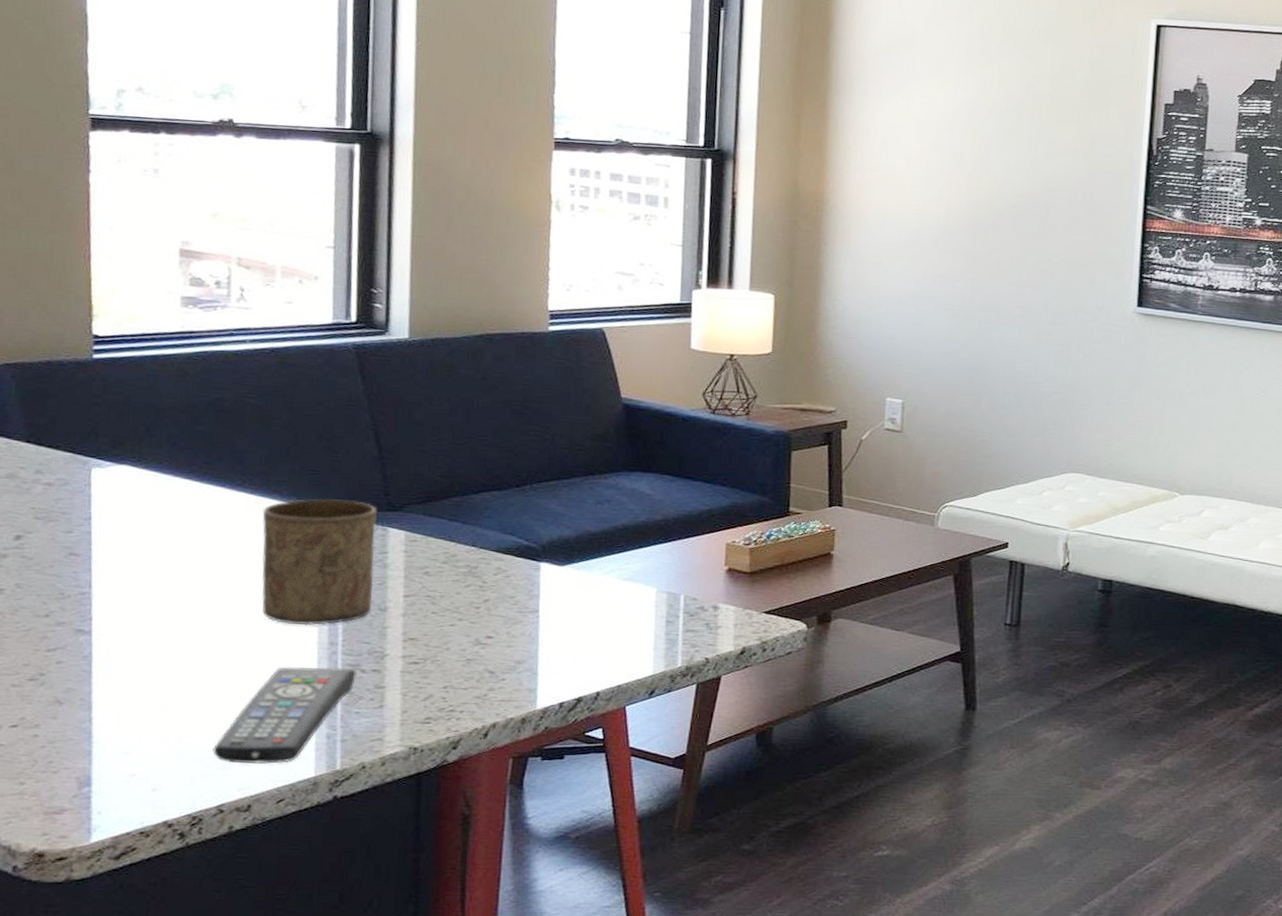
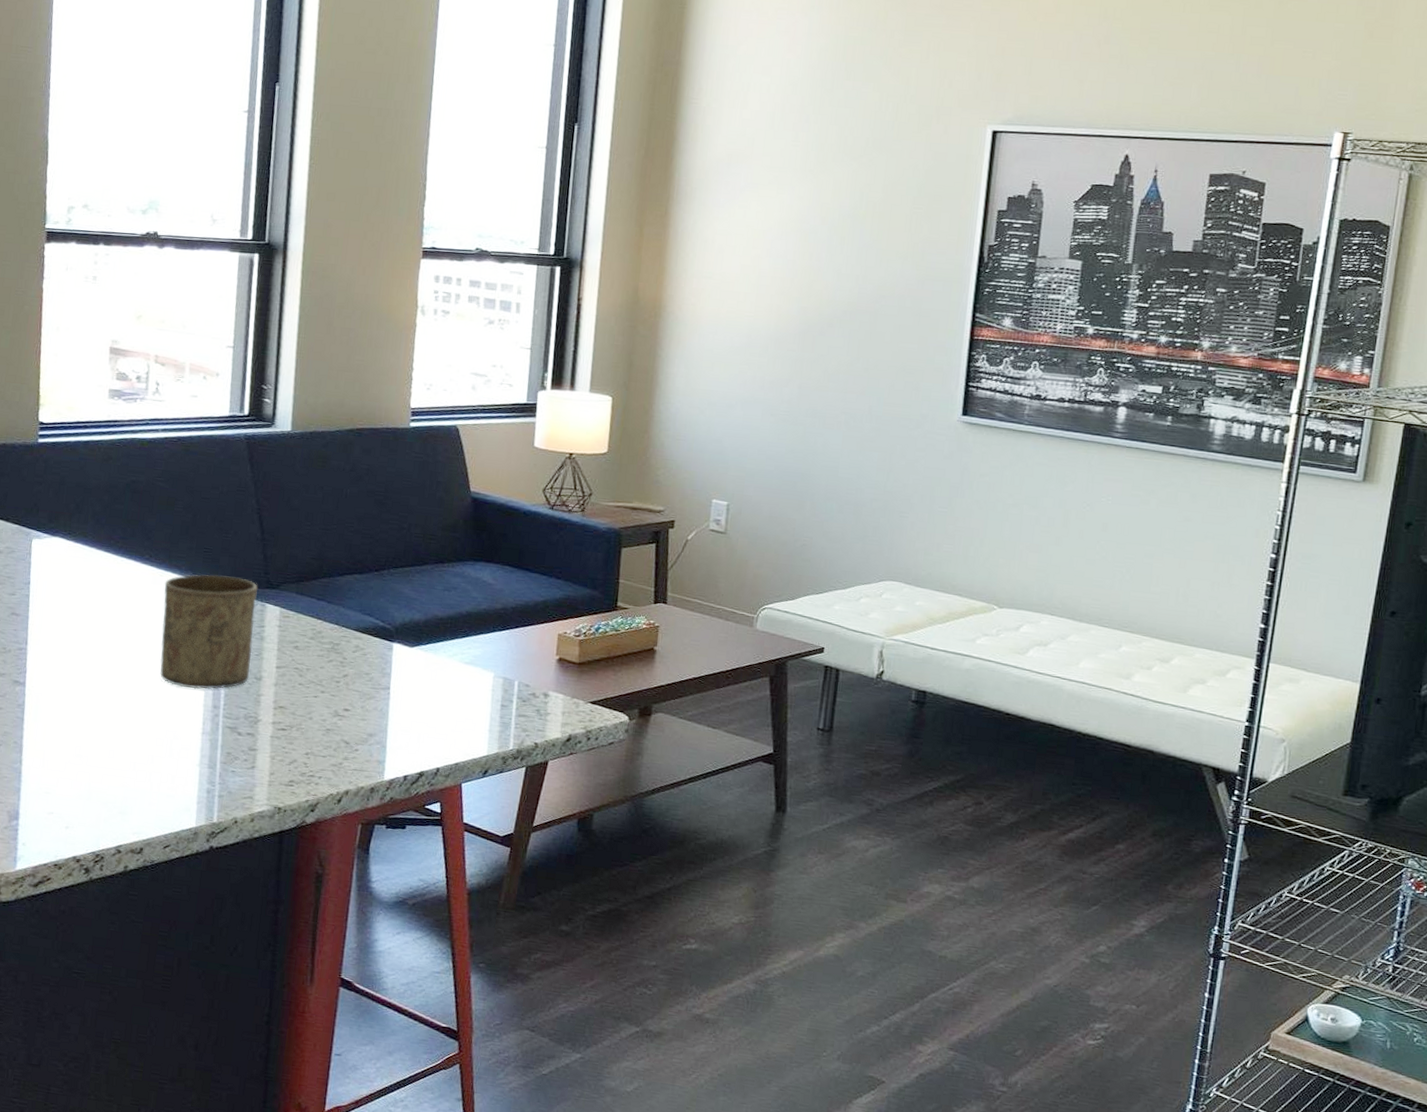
remote control: present [213,666,358,764] -> none [115,725,235,812]

